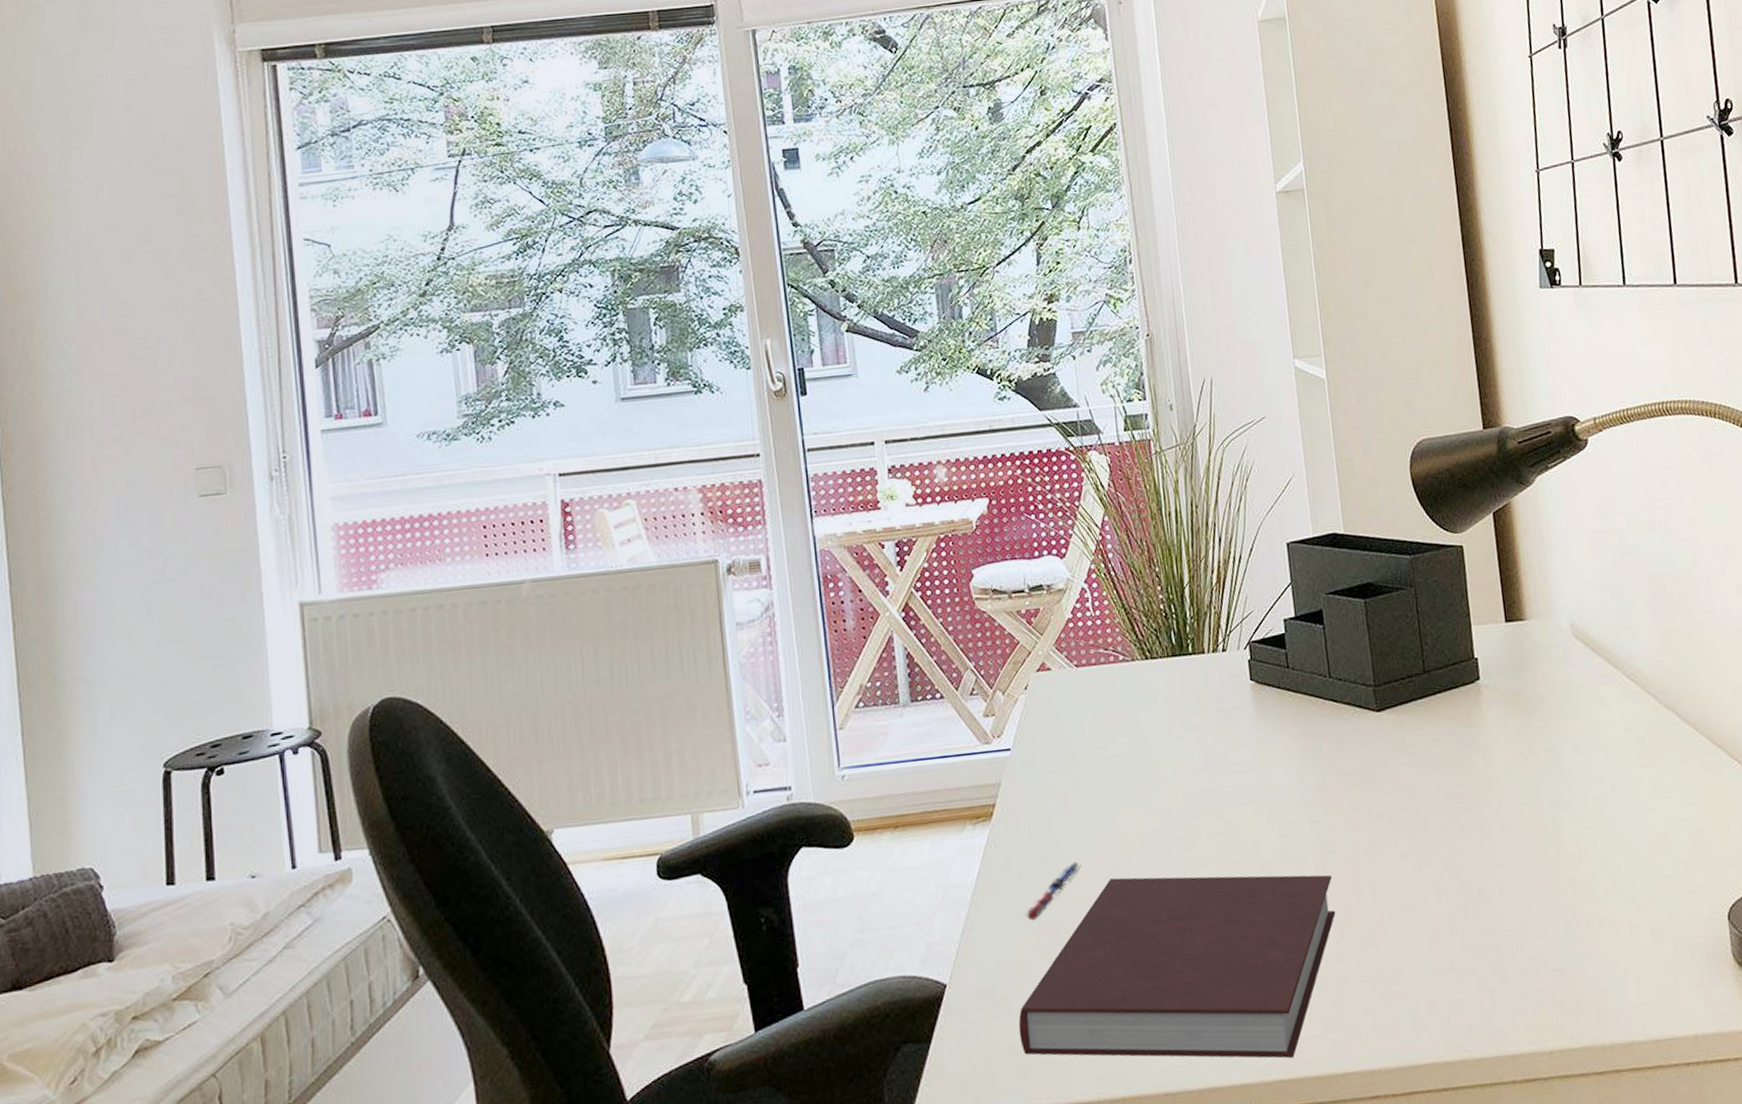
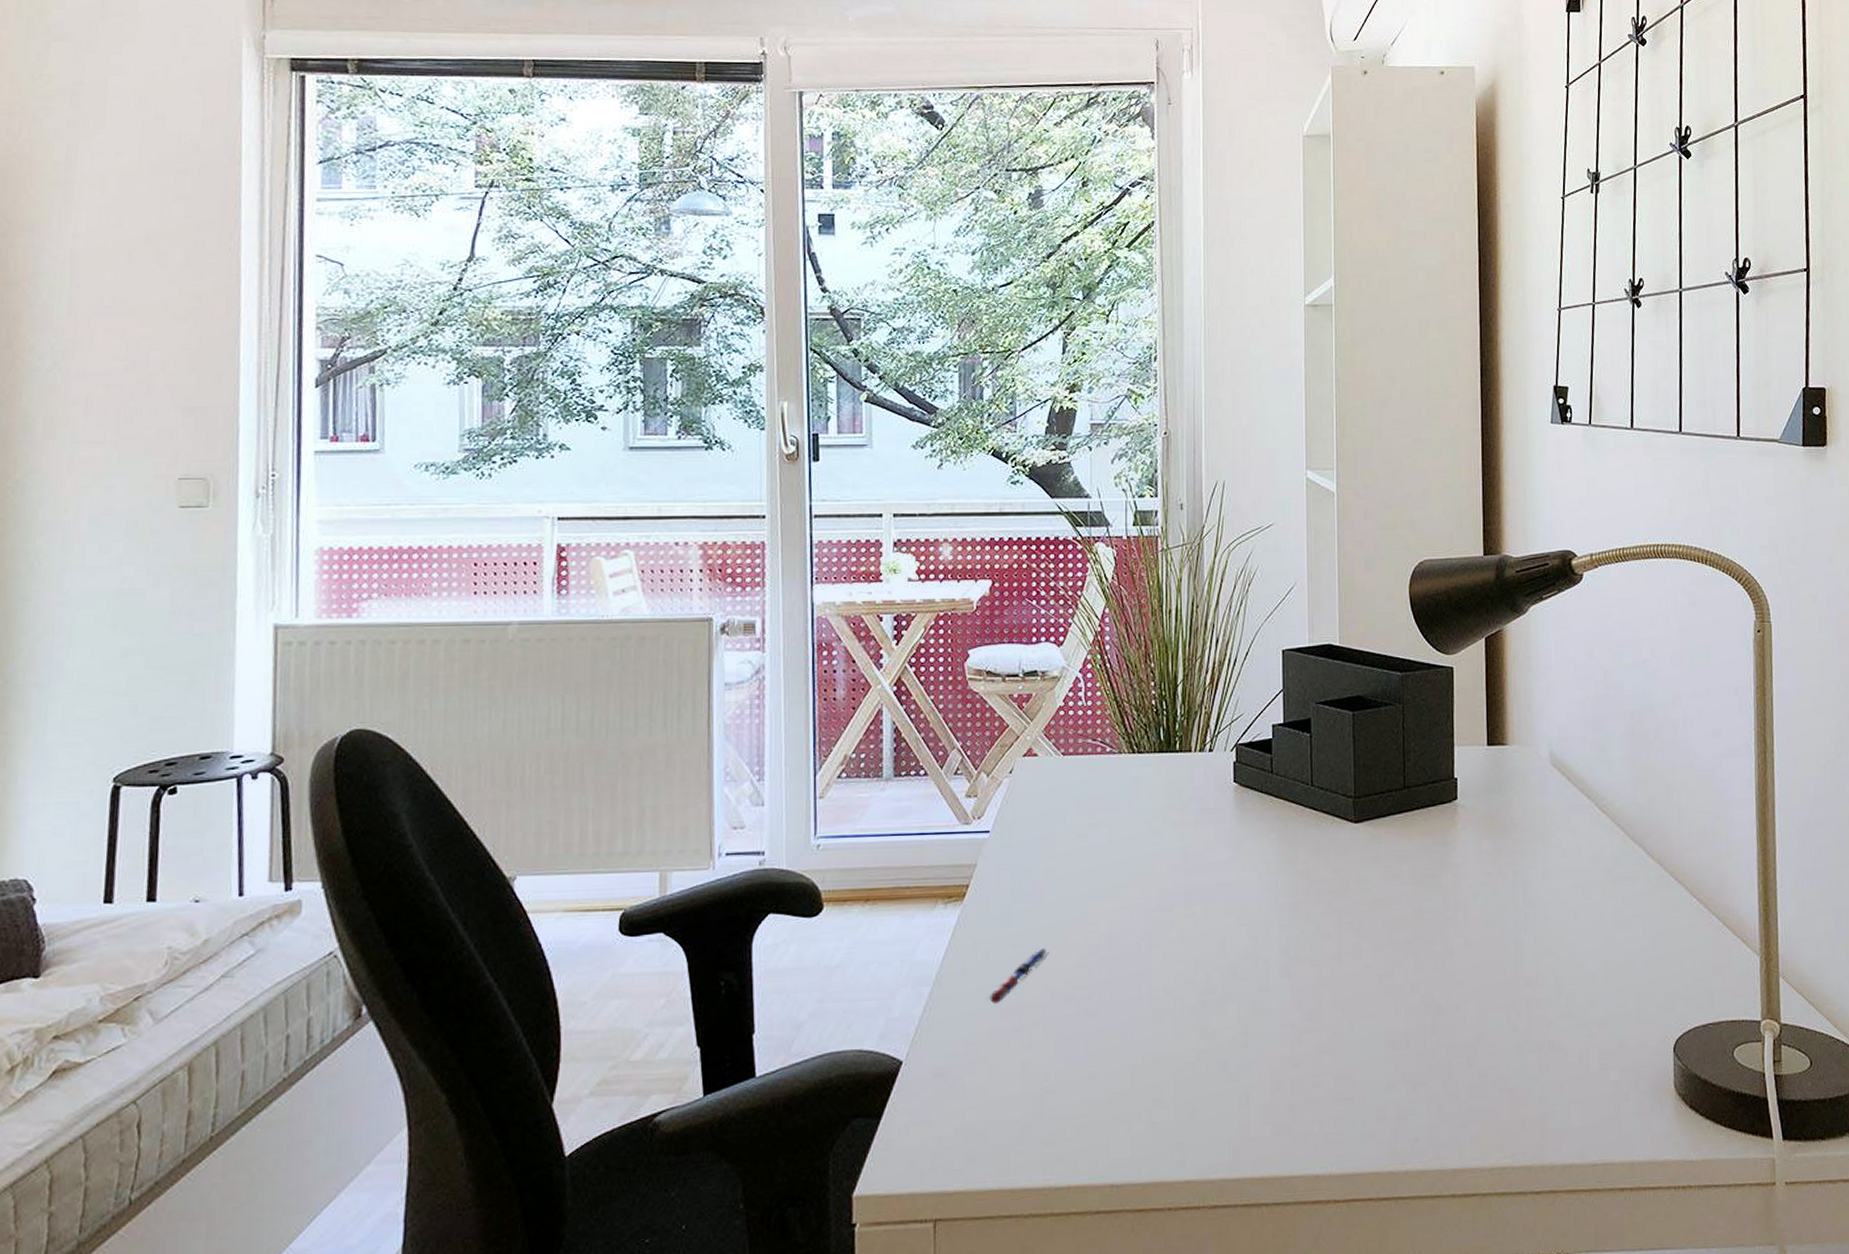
notebook: present [1018,875,1336,1058] -> none [971,967,1296,1158]

